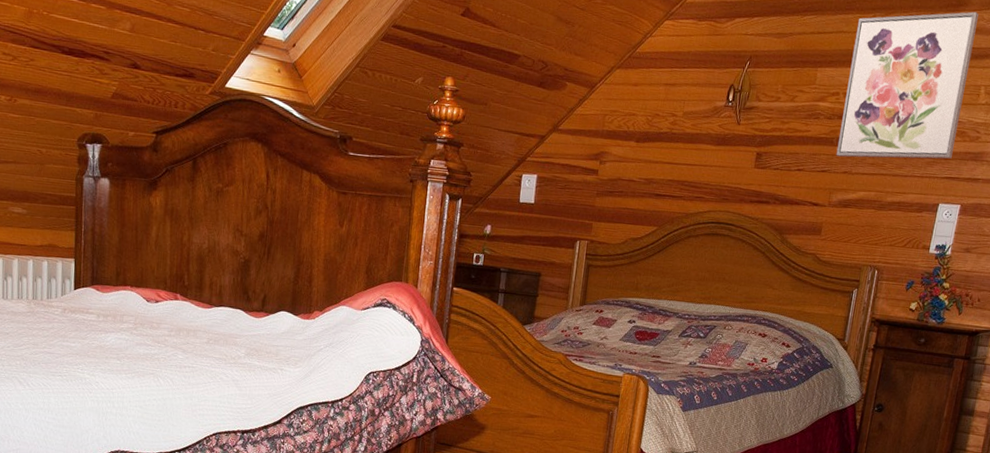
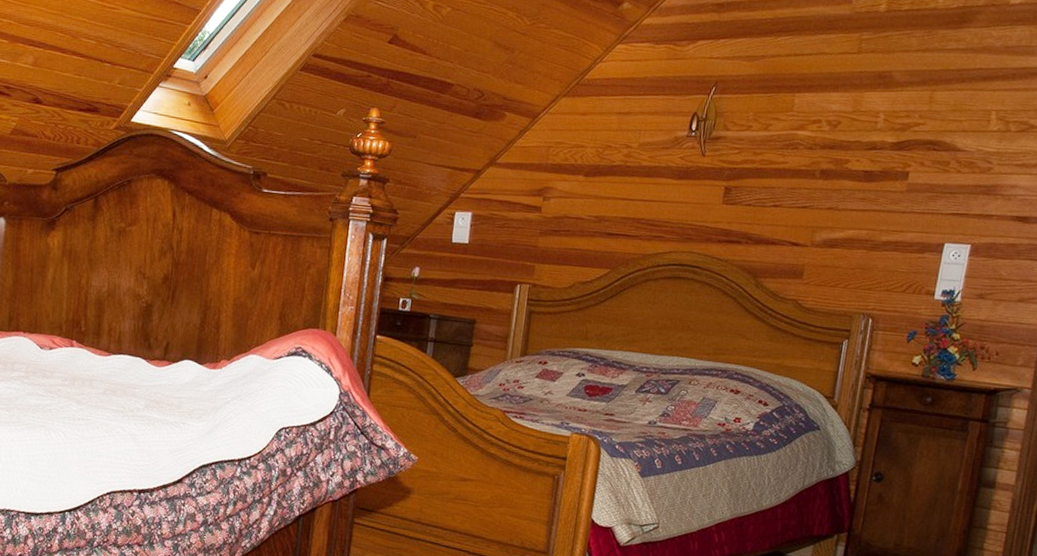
wall art: present [836,11,979,159] -> none [818,28,986,193]

